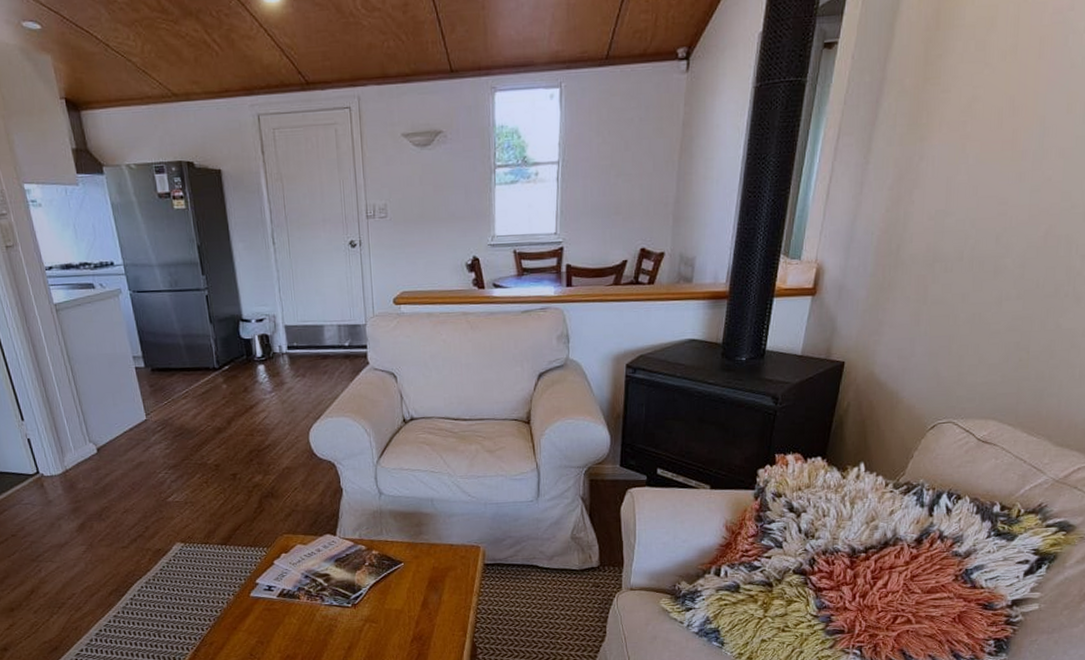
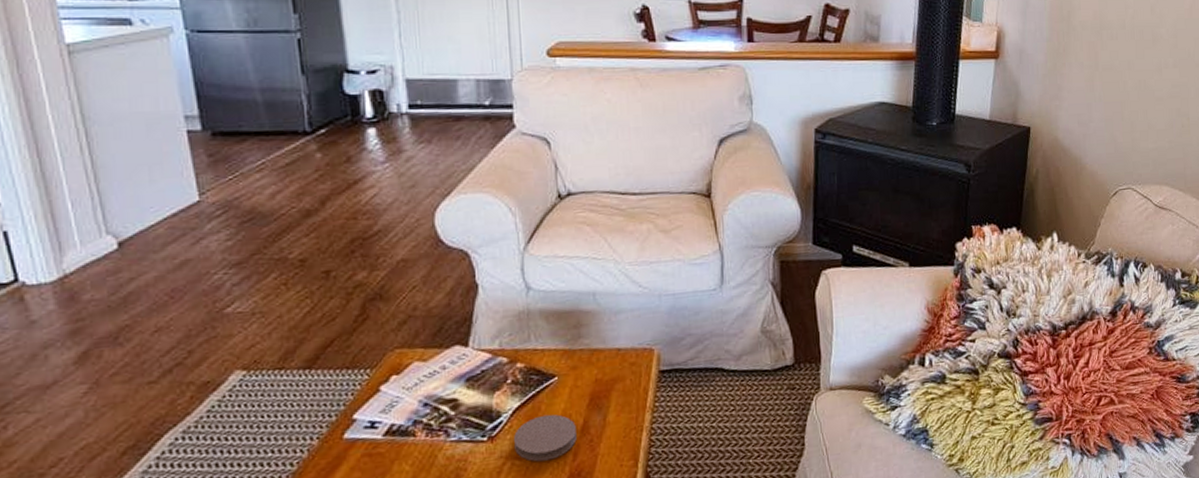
coaster: none [371,591,419,626] -> present [514,414,577,462]

